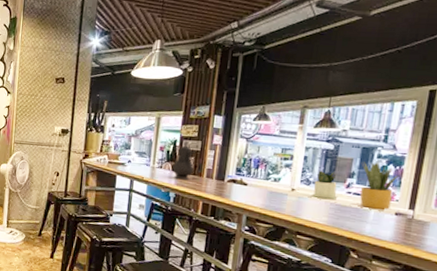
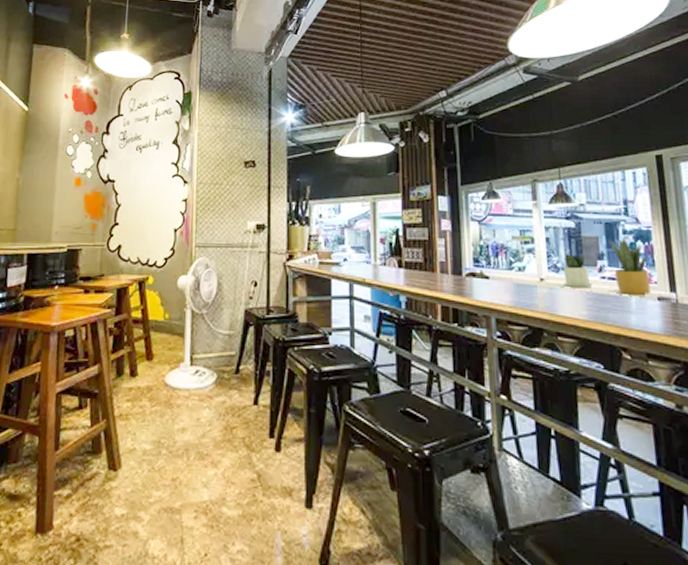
coffeepot: present [172,141,196,180] -> none [395,229,424,279]

